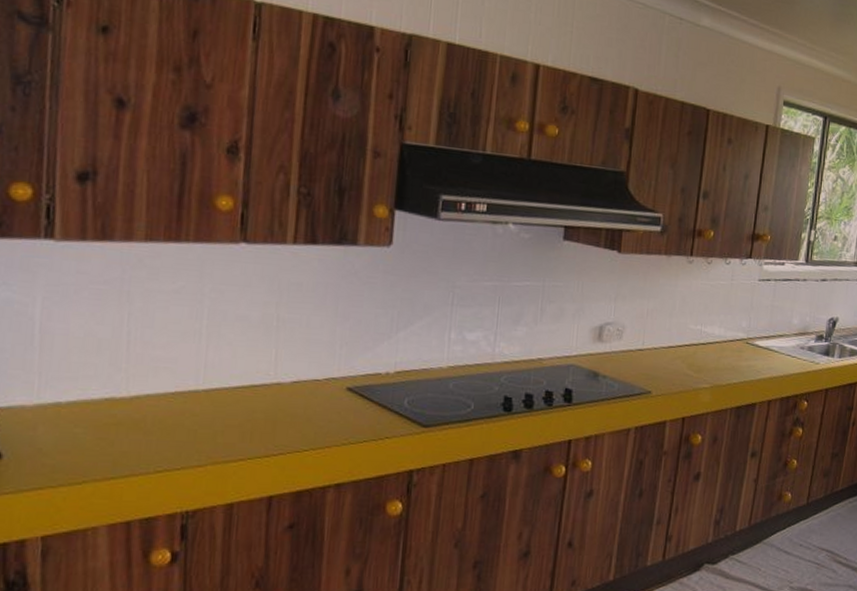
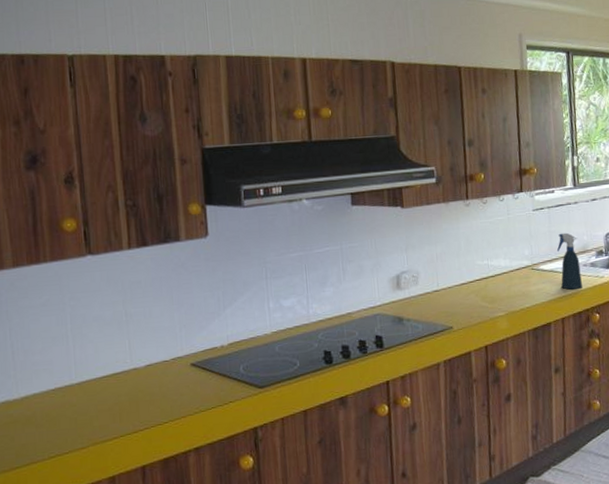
spray bottle: none [774,309,799,372] -> present [556,232,583,290]

